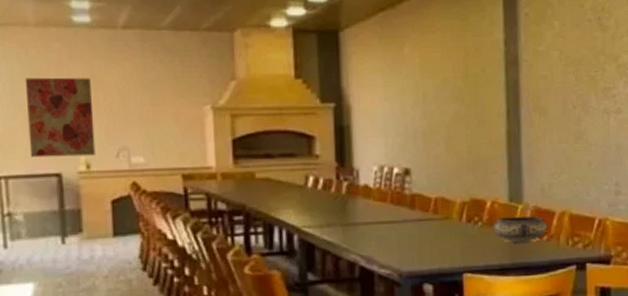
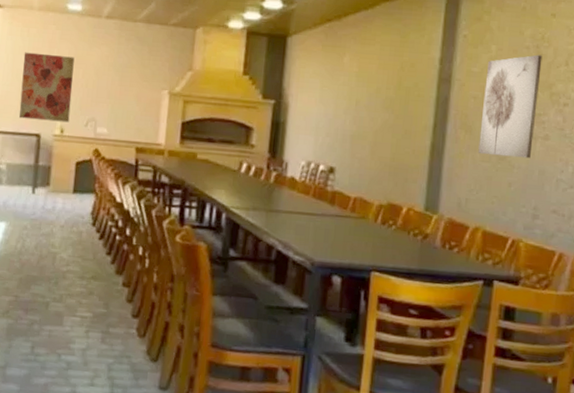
bowl: present [491,216,548,243] -> none [404,224,460,252]
wall art: none [552,27,607,136] -> present [478,54,543,159]

